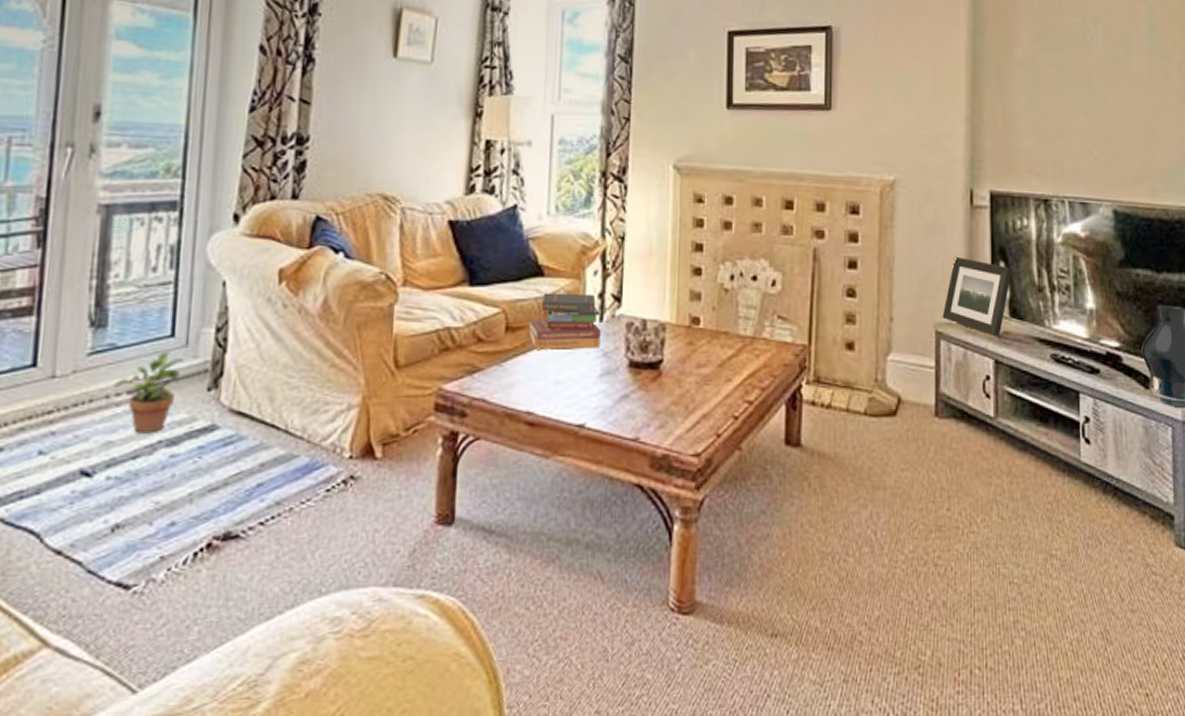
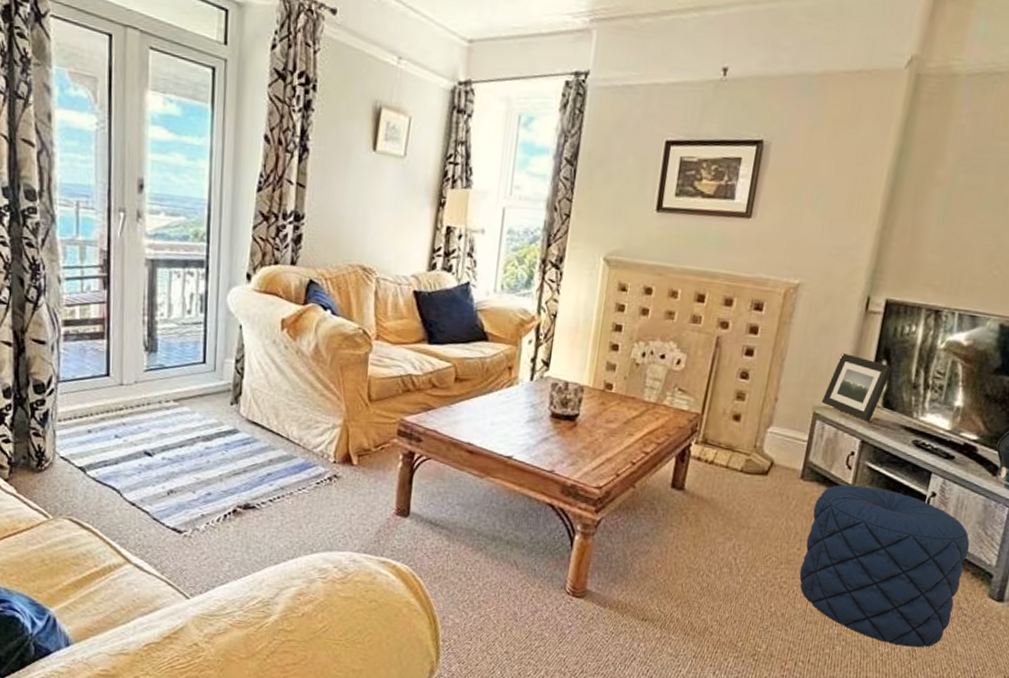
potted plant: present [113,351,183,434] -> none [164,373,212,431]
books: present [528,292,601,350] -> none [472,354,531,401]
pouf: none [954,418,1141,627] -> present [799,484,970,648]

